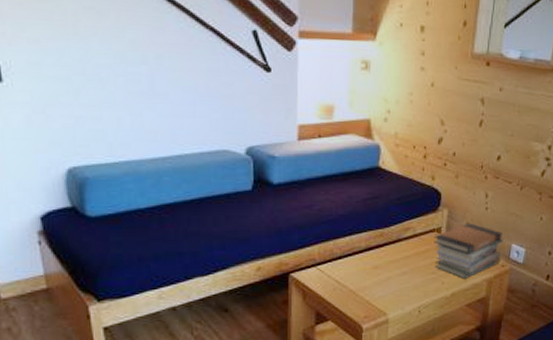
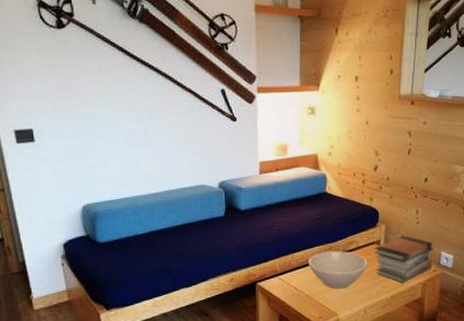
bowl: none [354,237,425,284] -> present [308,250,368,289]

